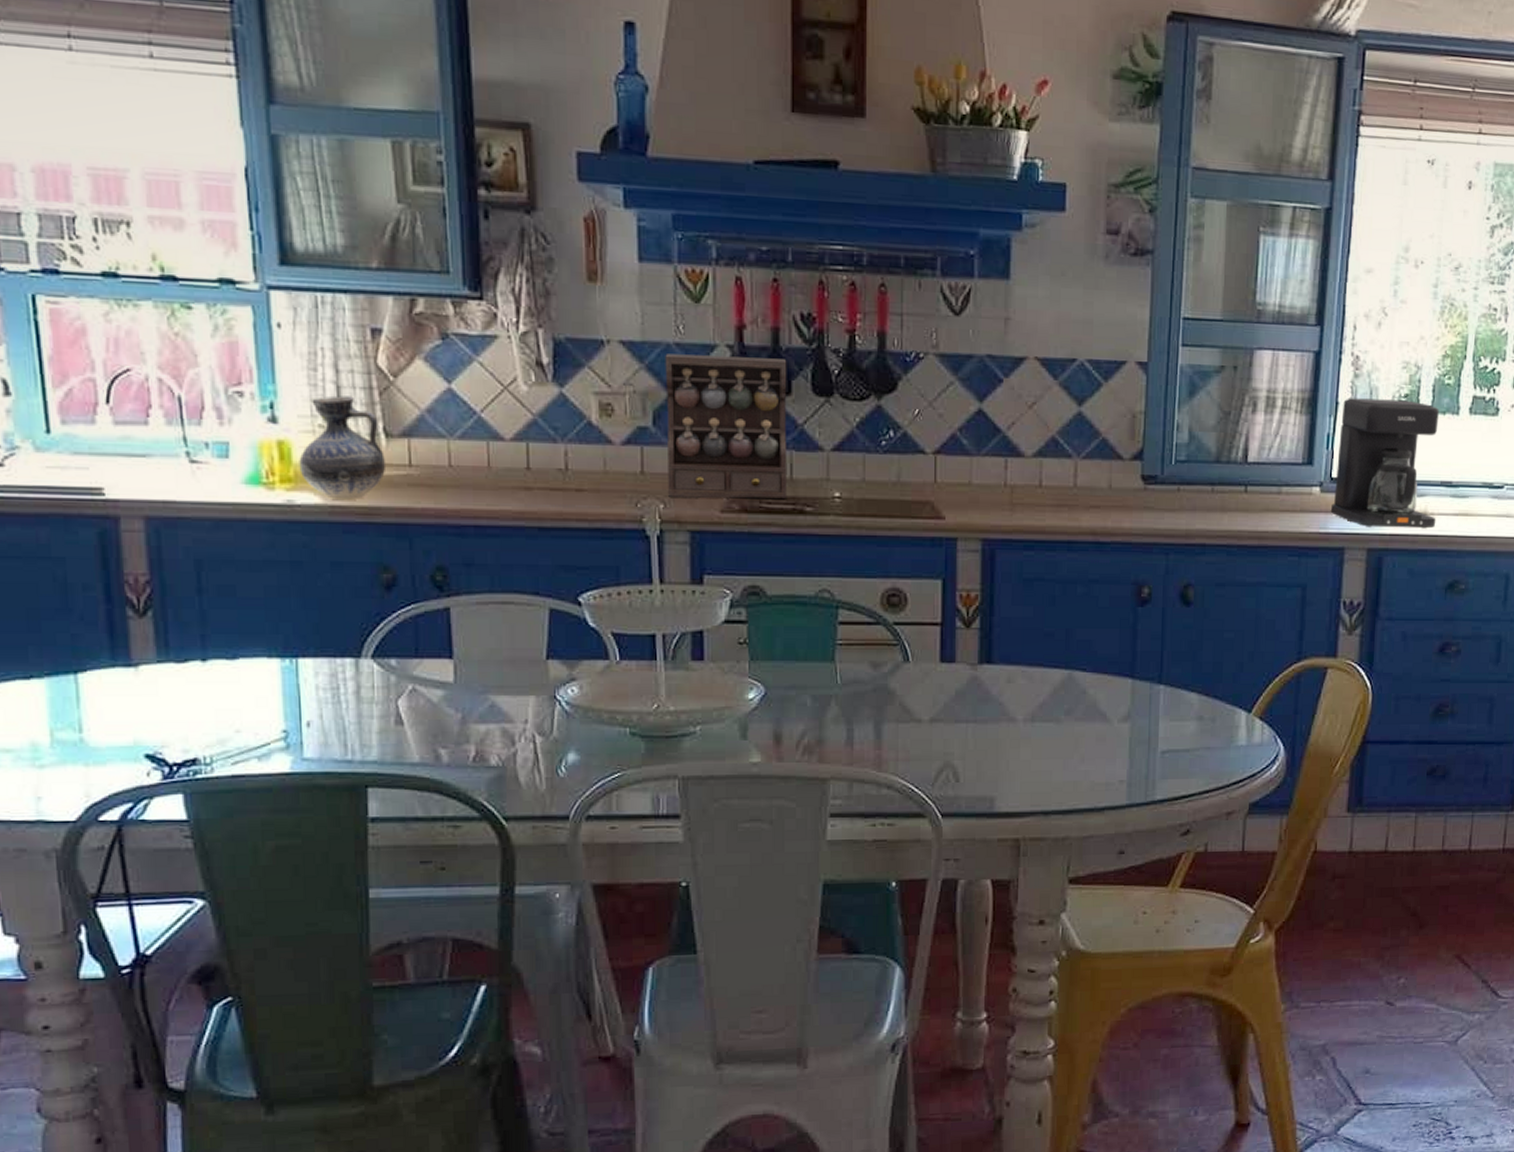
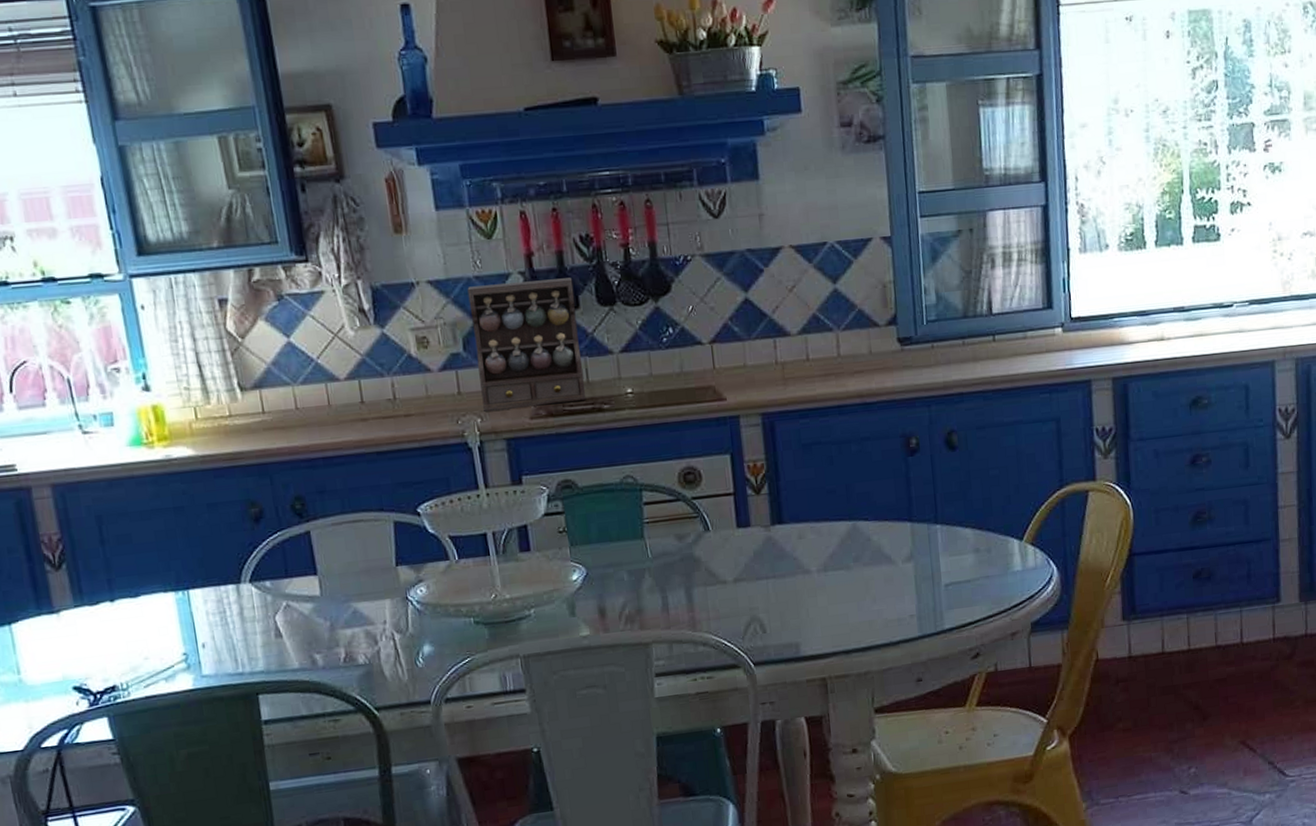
ceramic jug: present [299,396,387,500] -> none [171,359,244,450]
coffee maker: present [1330,398,1439,529] -> none [1073,238,1174,359]

